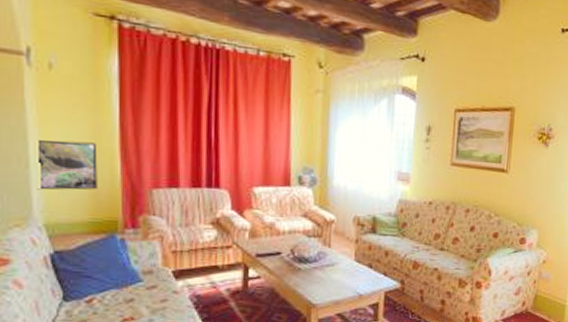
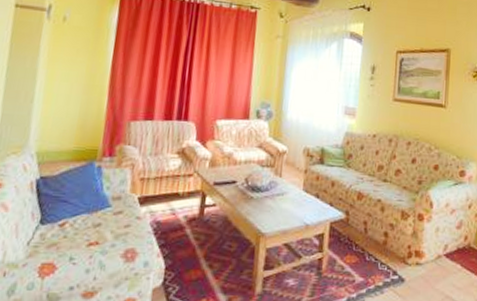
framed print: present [37,140,98,190] -> none [36,79,90,122]

